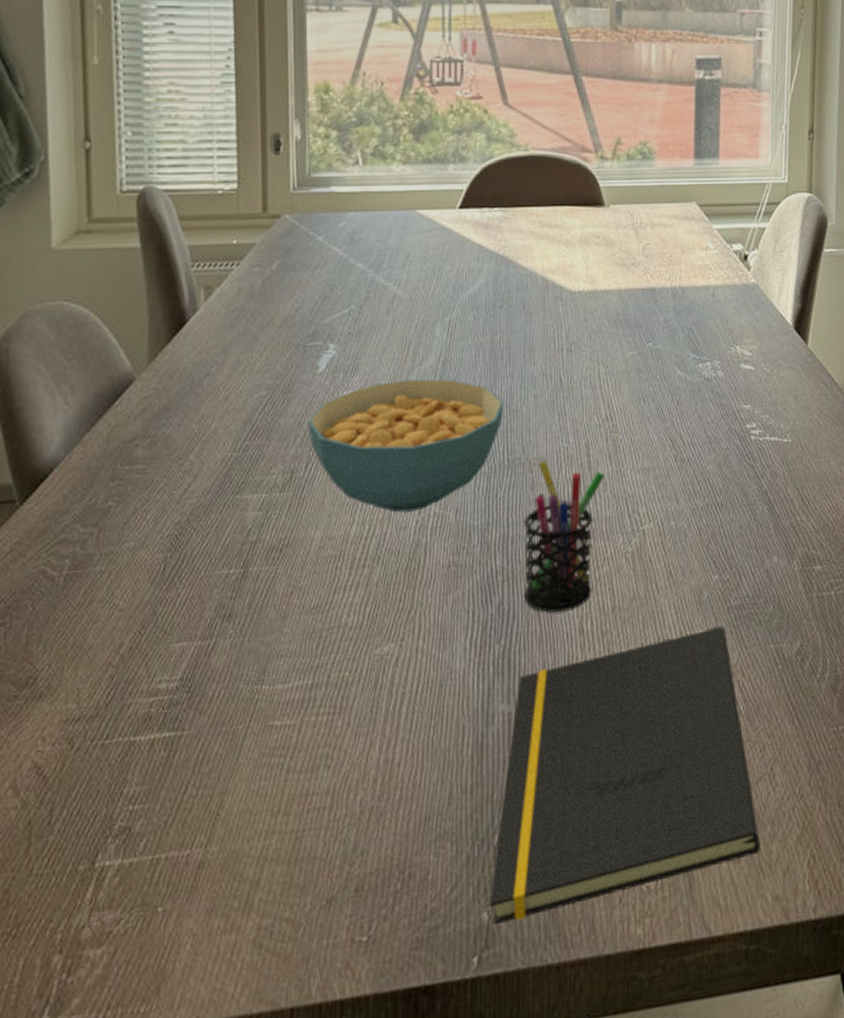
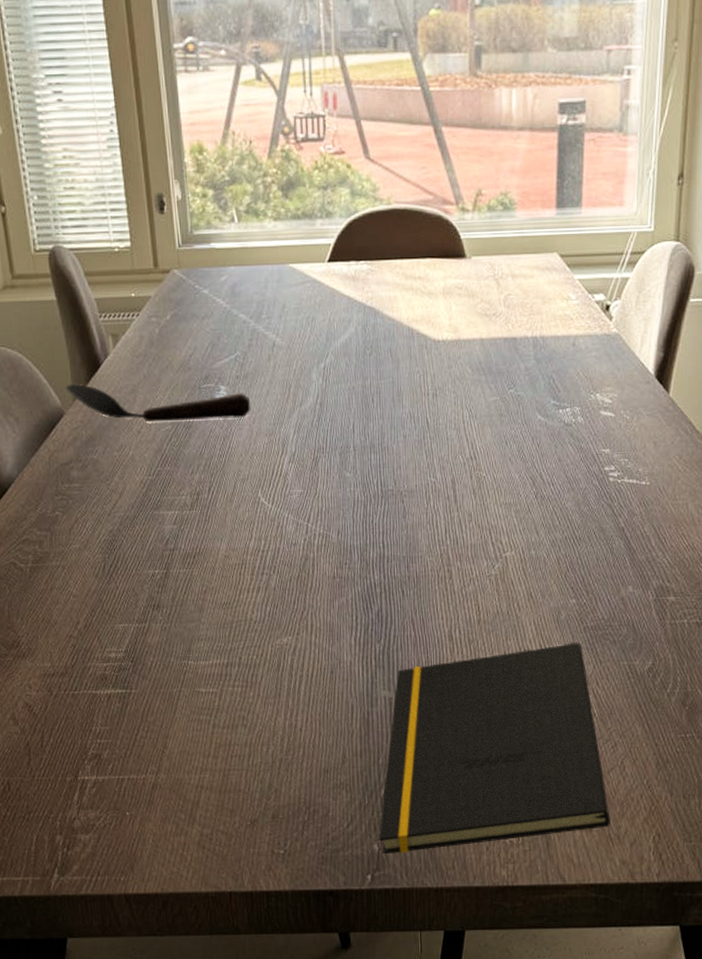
spoon: none [139,344,364,388] -> present [65,384,251,423]
cereal bowl: present [308,378,505,513] -> none [208,418,377,532]
pen holder: present [524,460,605,613] -> none [398,492,469,621]

